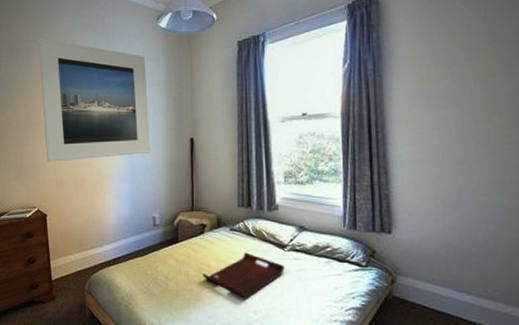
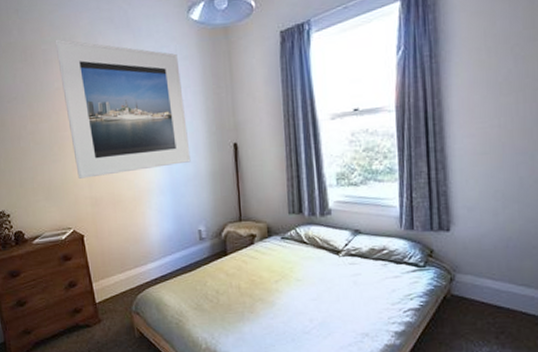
serving tray: present [202,252,284,298] -> none [254,260,340,307]

